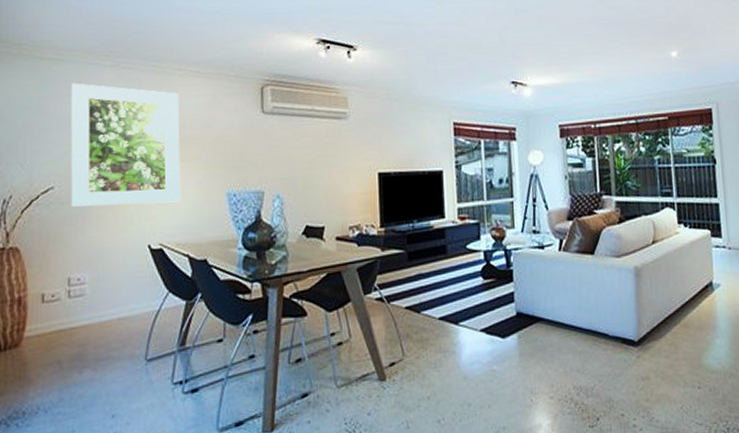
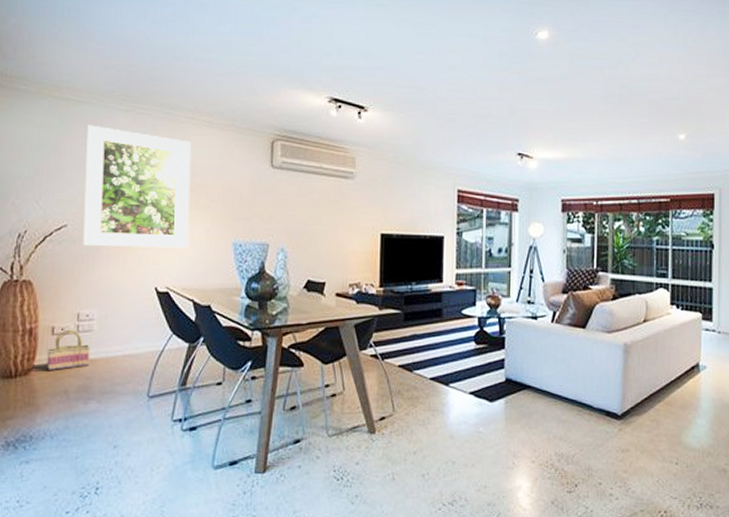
basket: none [38,295,83,340] -> present [47,329,90,370]

